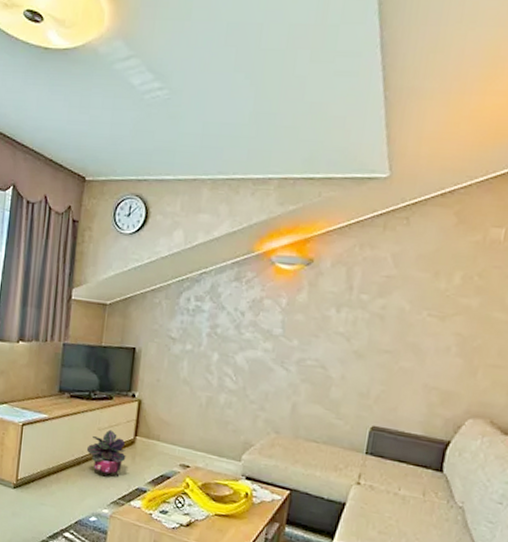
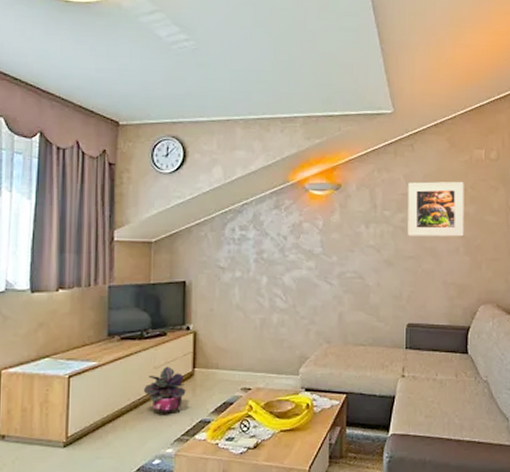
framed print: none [386,263,470,335] -> present [408,181,464,237]

